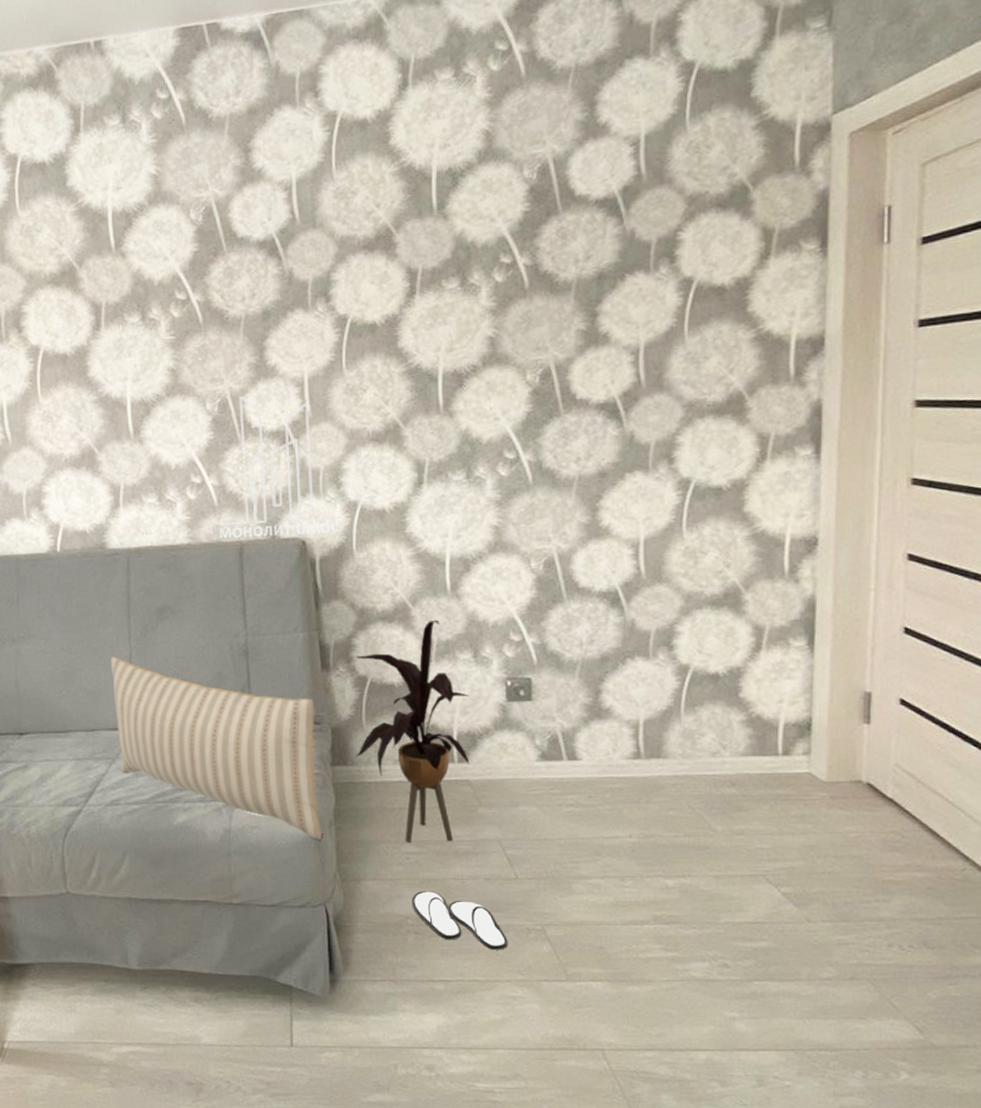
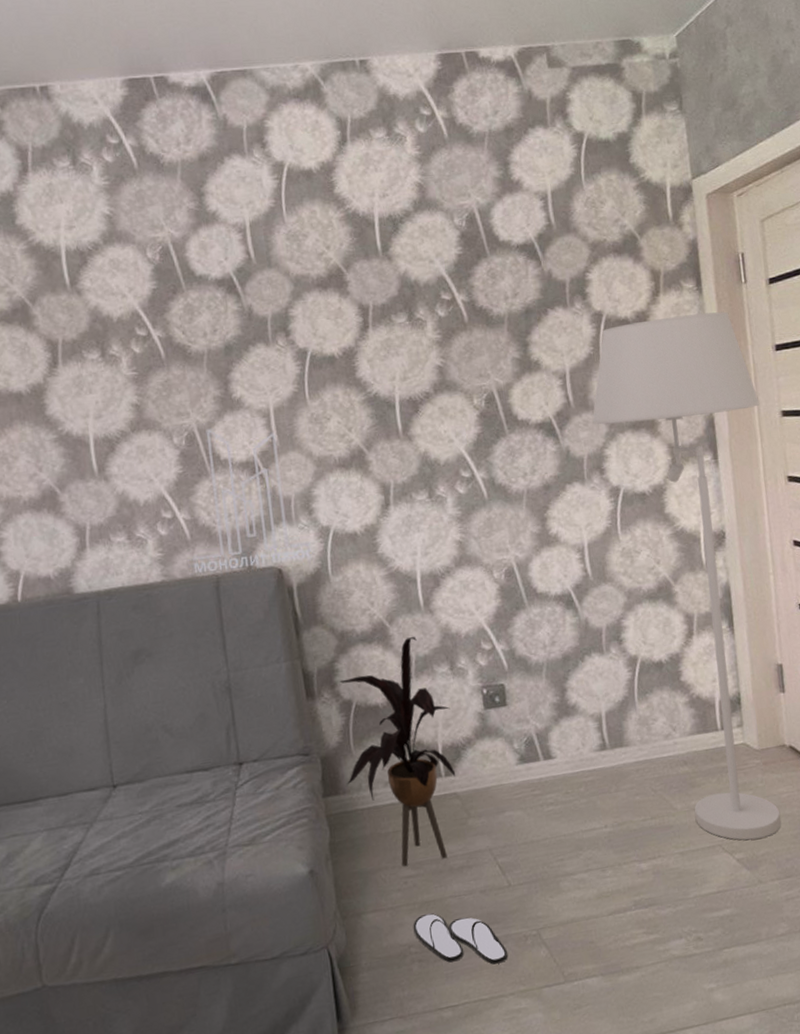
pillow: present [111,657,322,841] -> none [83,709,319,879]
floor lamp: none [666,278,887,875] -> present [592,311,781,841]

